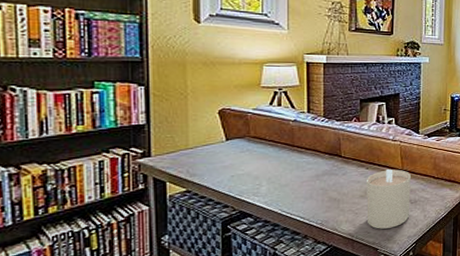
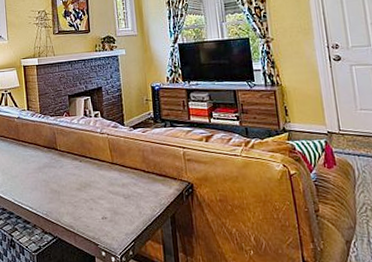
candle: present [366,168,411,229] -> none [81,161,124,224]

